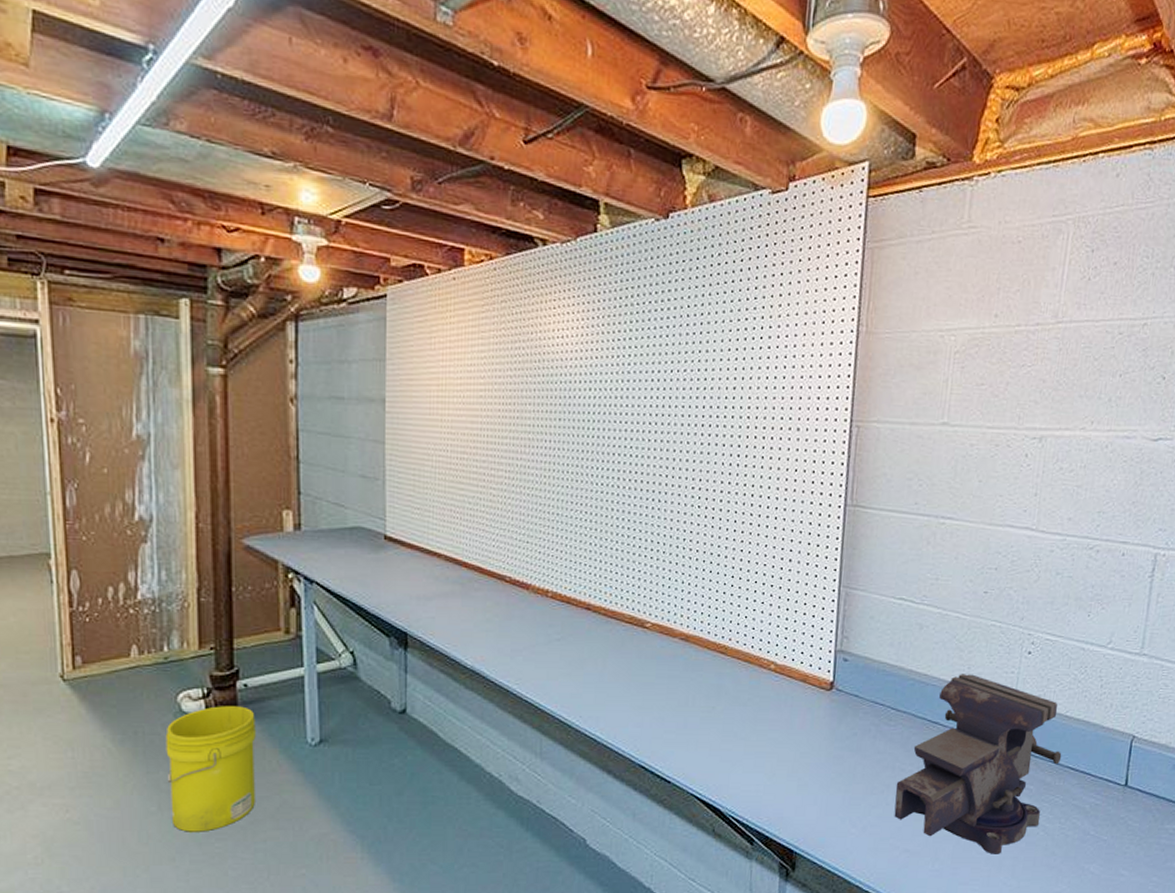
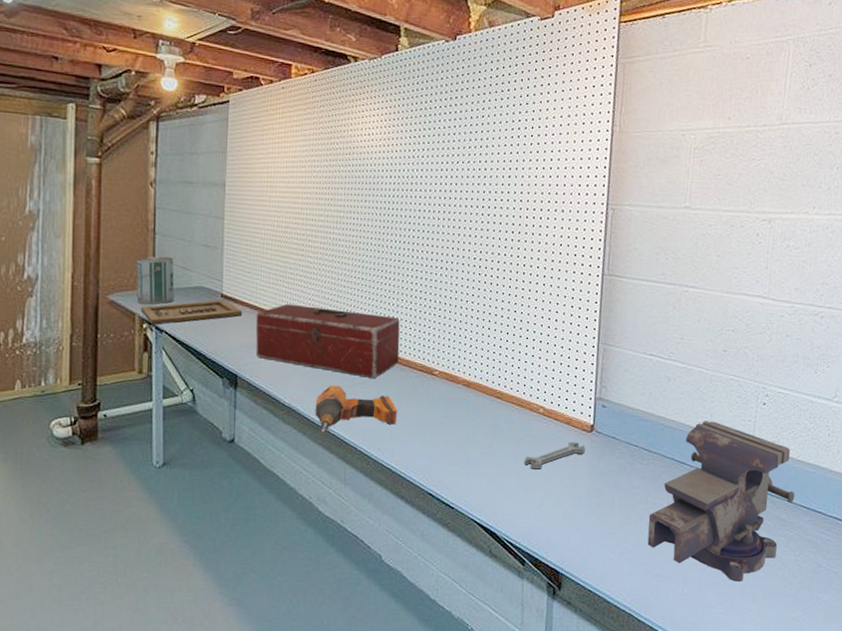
bucket: present [165,706,256,832] -> none [39,432,112,538]
paint can: none [276,490,326,551] -> present [136,256,175,305]
tool organizer: none [284,542,412,575] -> present [140,300,243,325]
toolbox: none [428,546,605,634] -> present [255,303,400,379]
power drill: none [503,642,603,699] -> present [315,385,398,433]
wrench: none [752,702,824,736] -> present [524,442,585,471]

